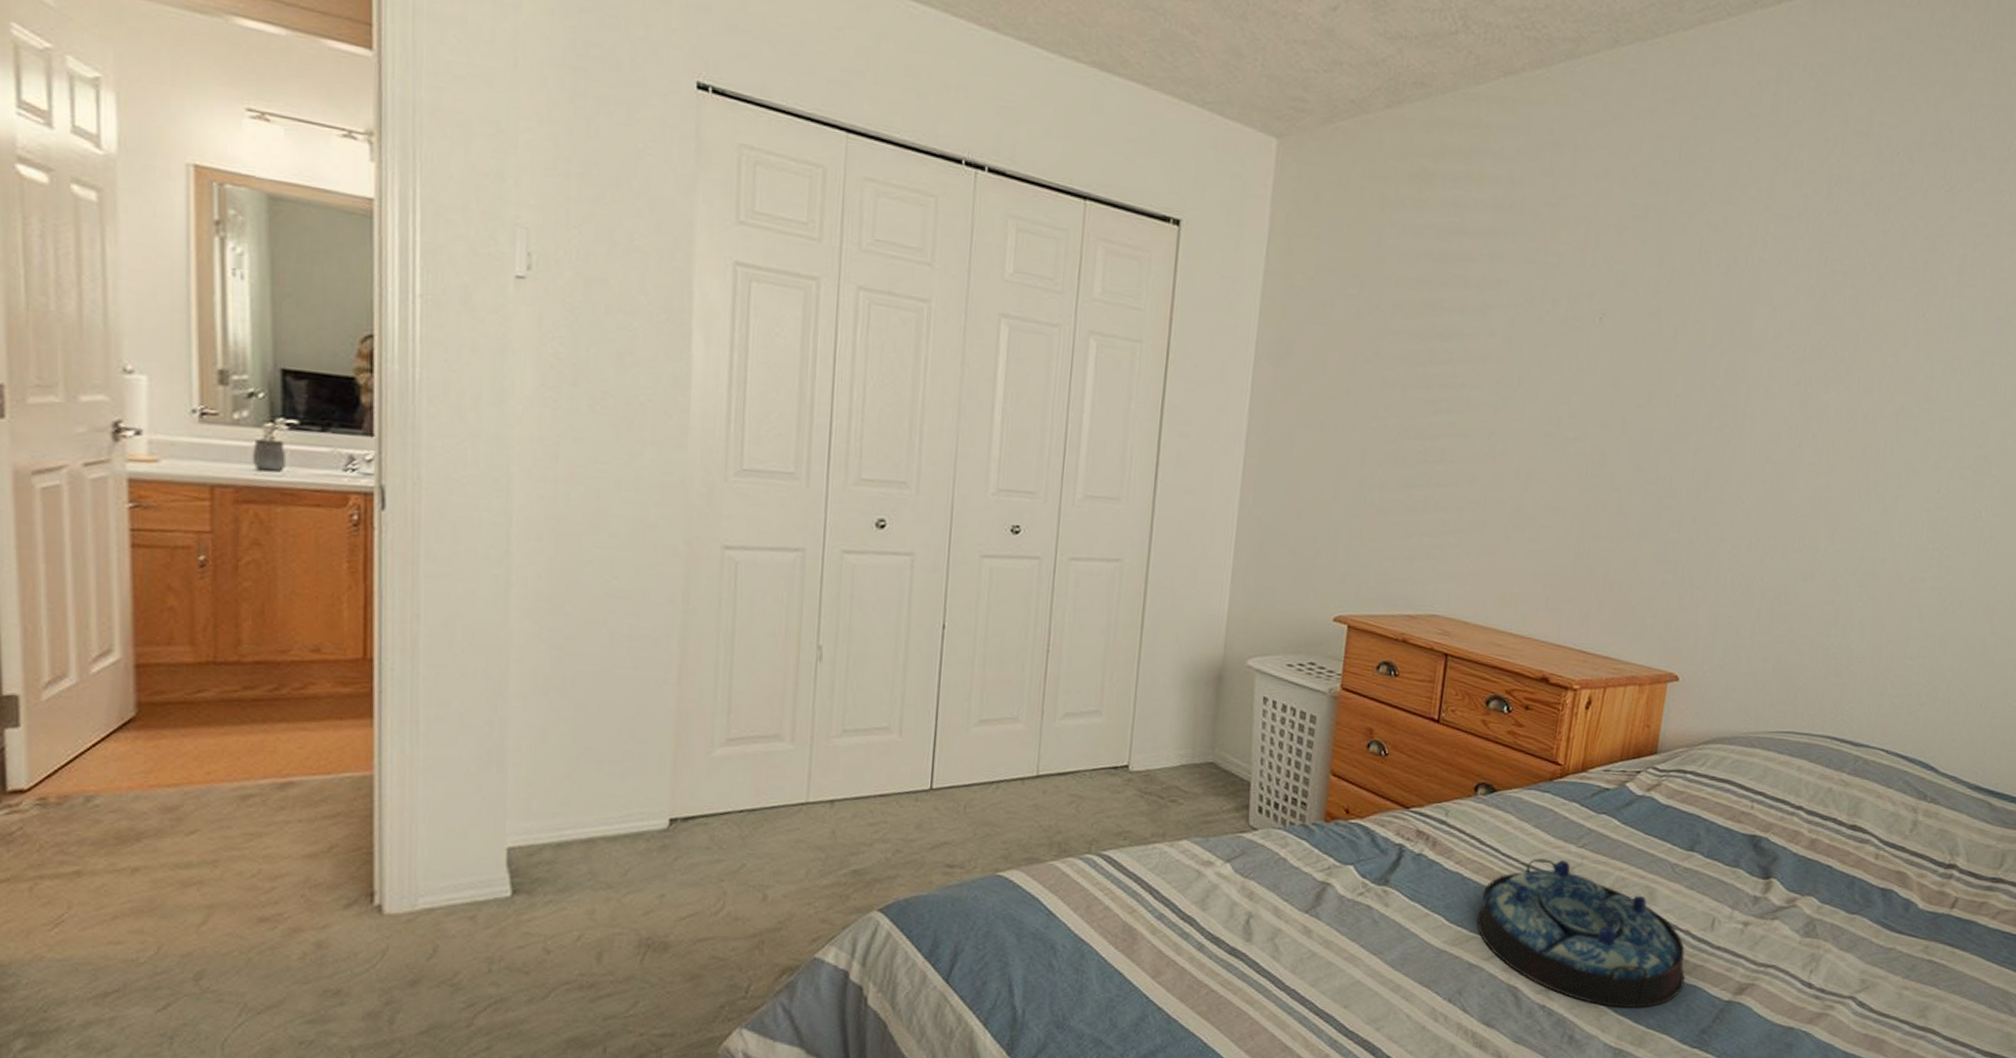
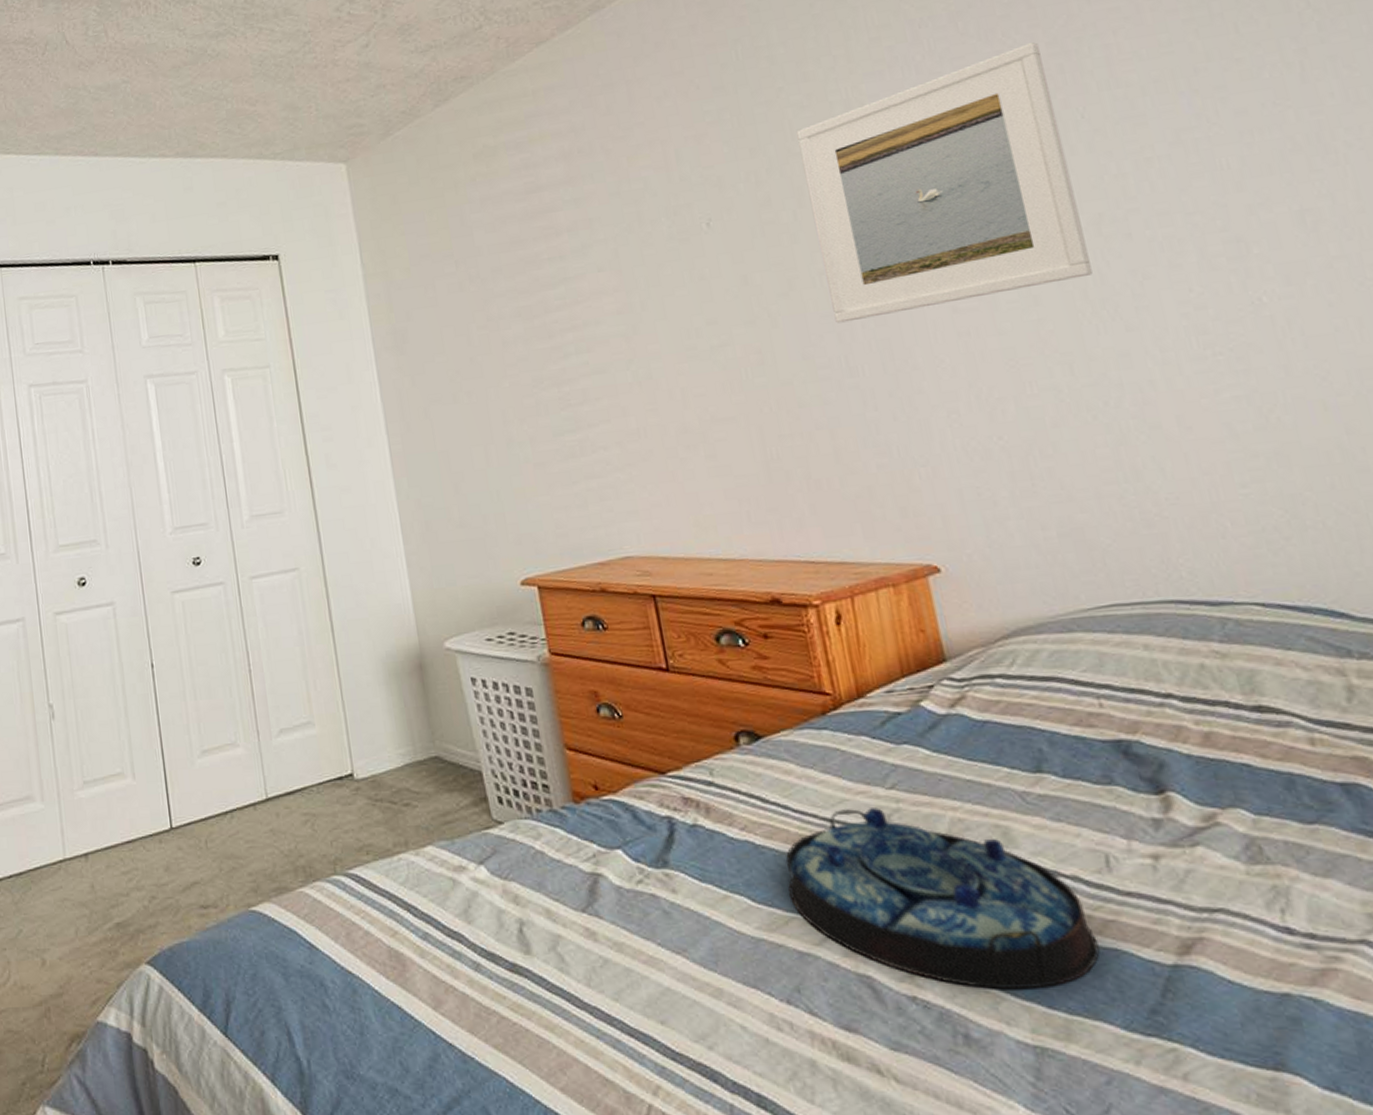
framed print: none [1674,232,1918,458] -> present [796,42,1093,323]

